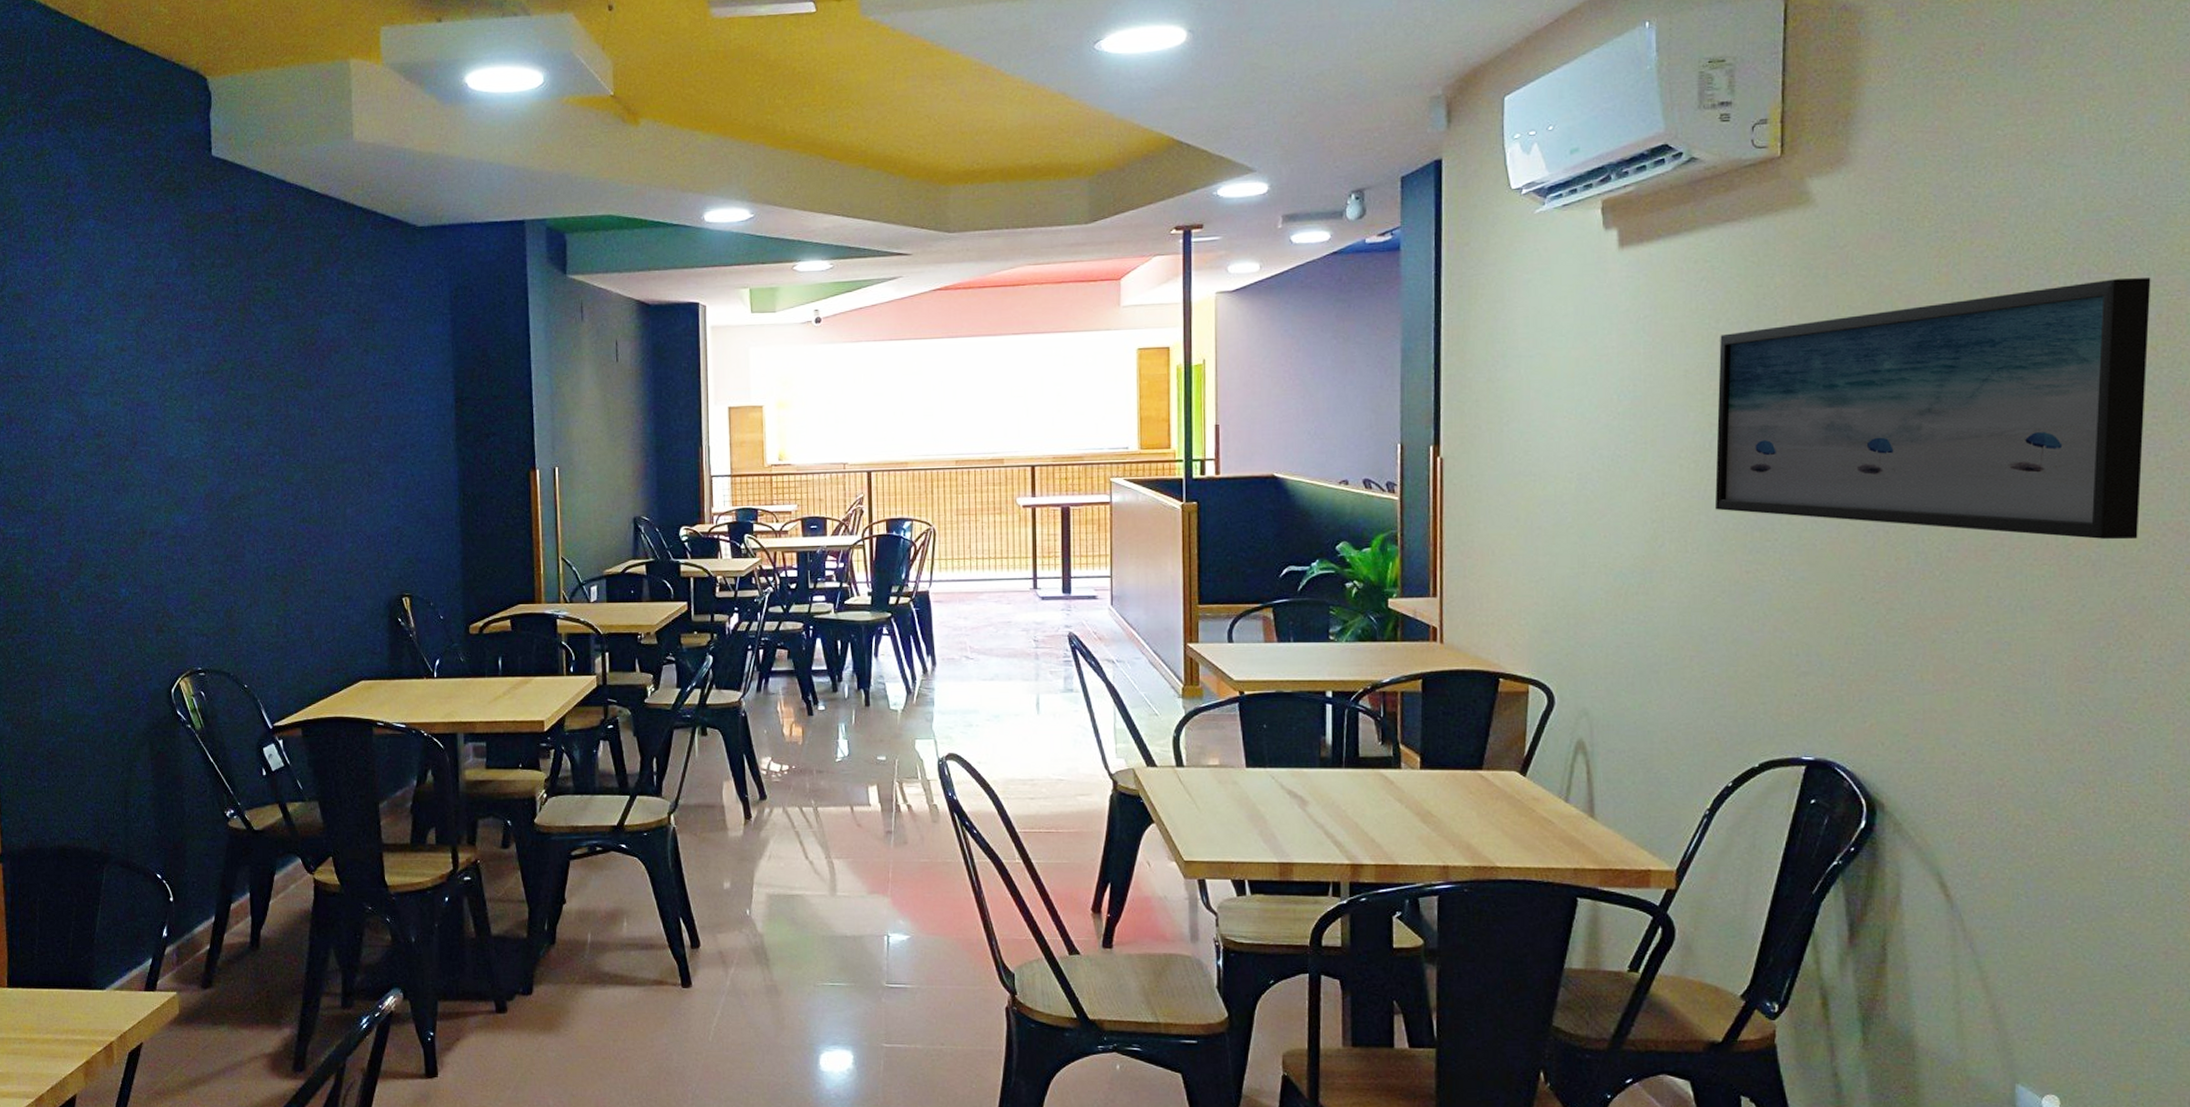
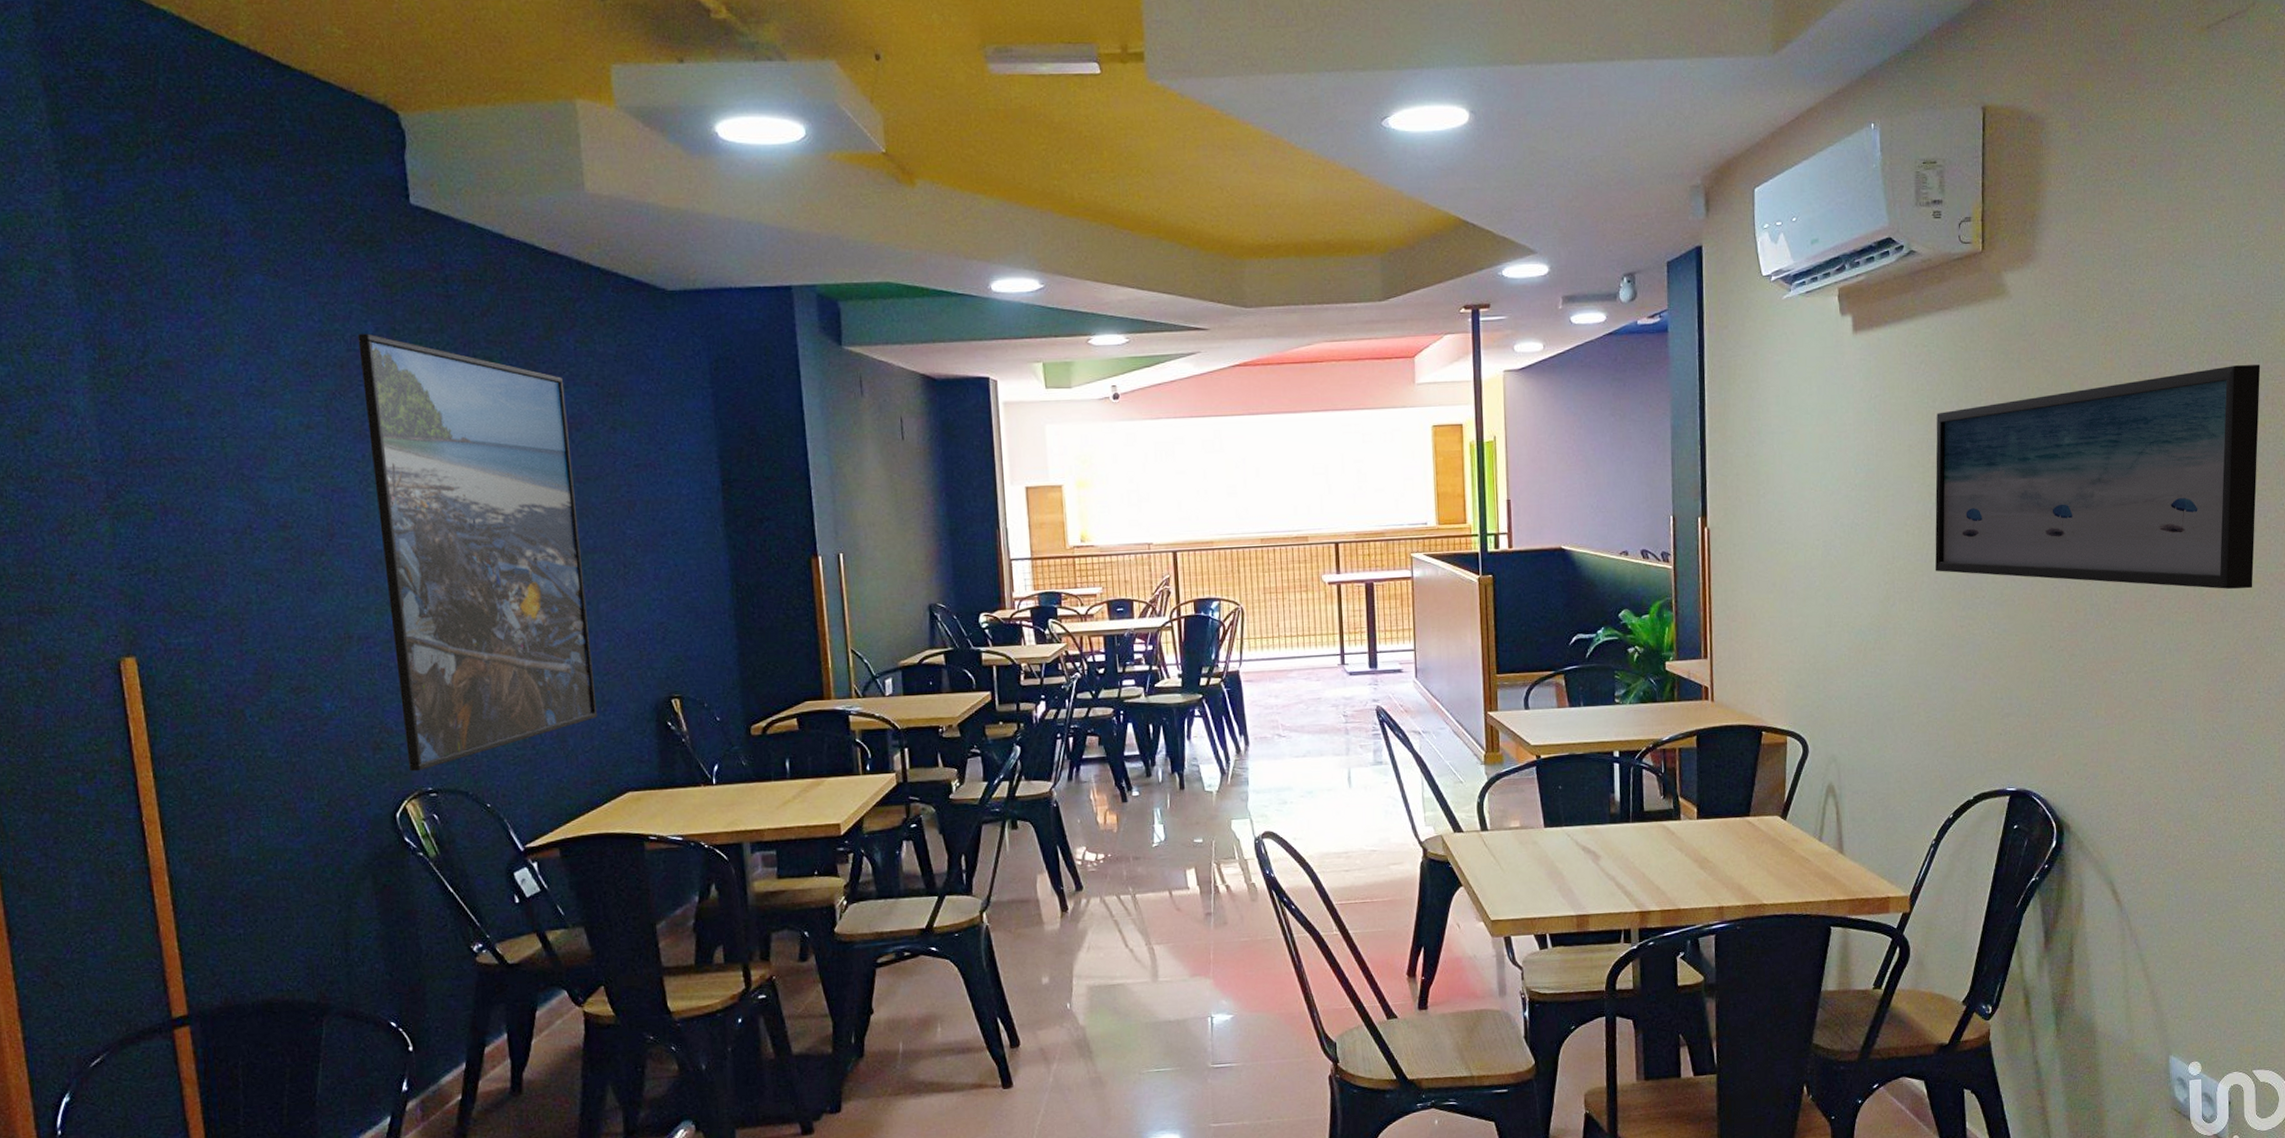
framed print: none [165,268,340,653] -> present [358,333,598,772]

